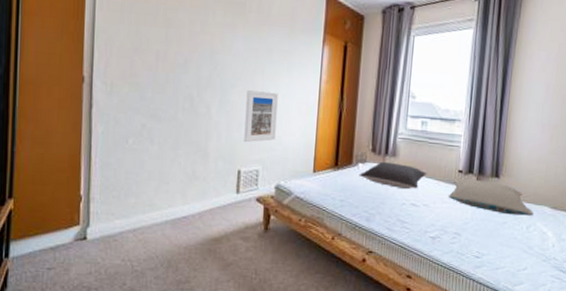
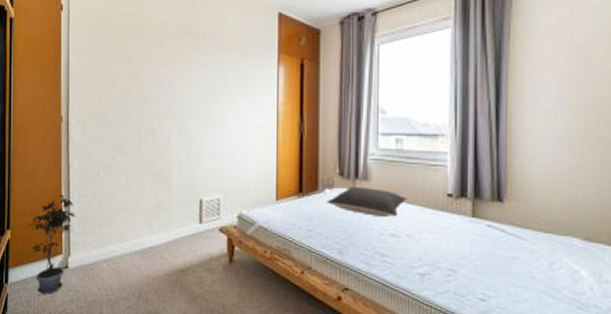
potted plant: none [36,161,99,268] -> present [27,194,76,294]
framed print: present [244,90,278,143] -> none [204,118,235,171]
pillow: present [449,178,533,216] -> none [438,203,557,250]

